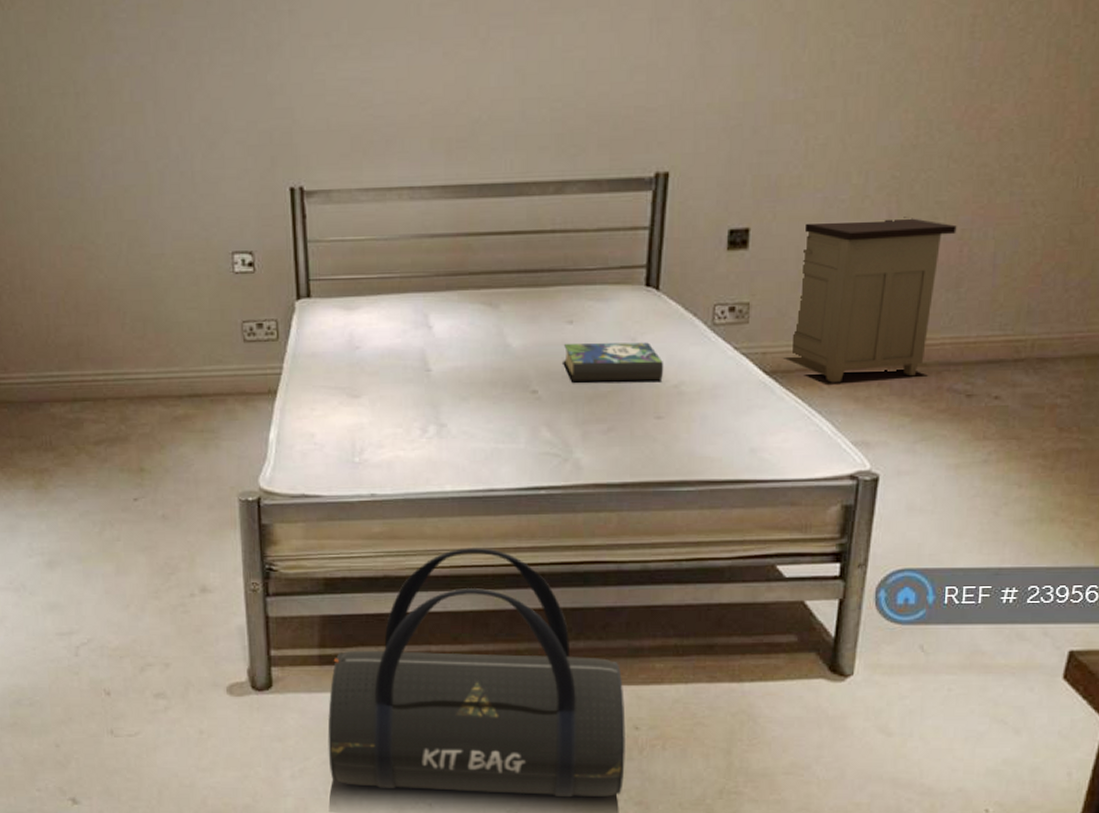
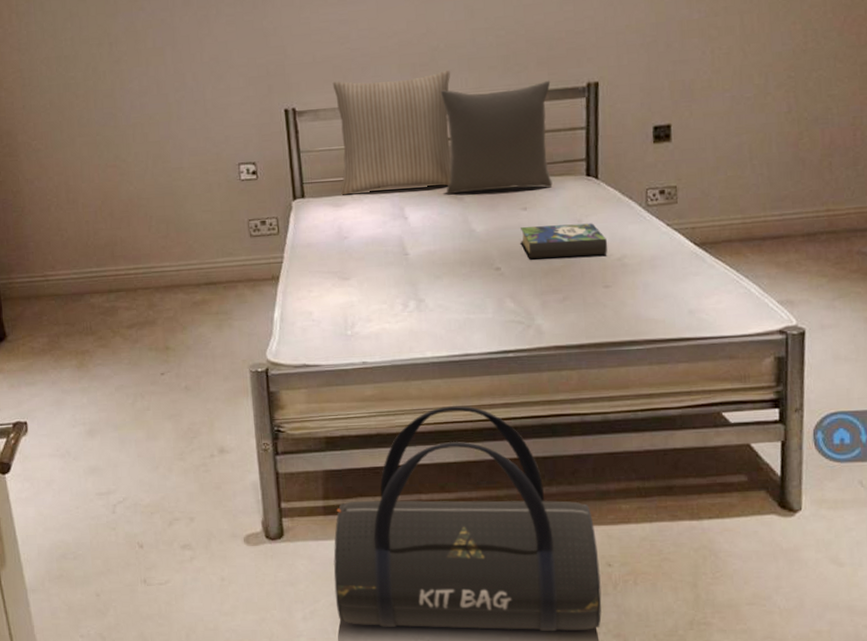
pillow: none [349,148,494,297] -> present [332,69,452,195]
pillow: none [479,168,612,300] -> present [440,80,553,194]
nightstand: present [782,217,957,383] -> none [709,108,849,251]

